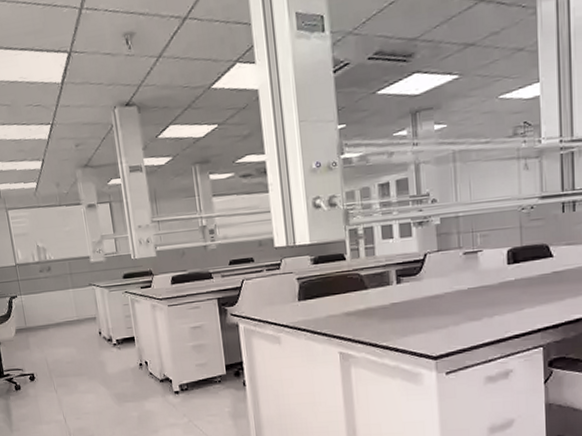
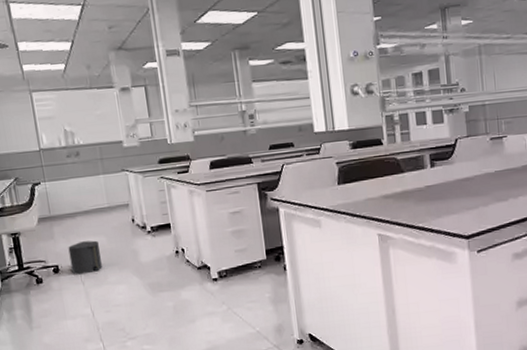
trash bin: none [42,351,73,383] -> present [68,240,102,275]

